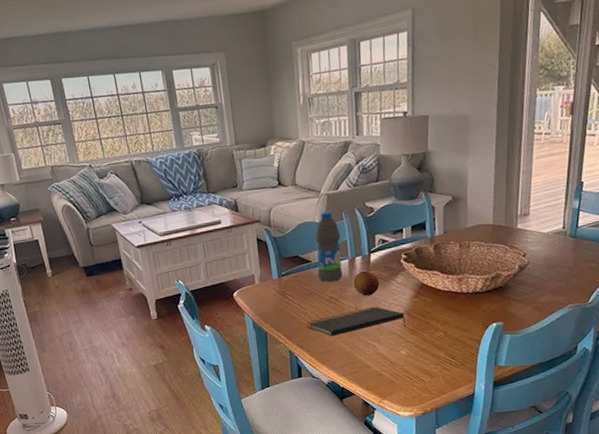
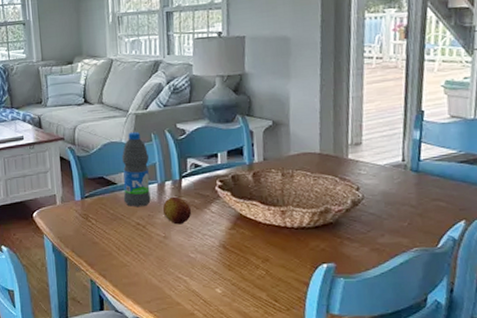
notepad: present [307,306,406,337] -> none [111,236,221,268]

